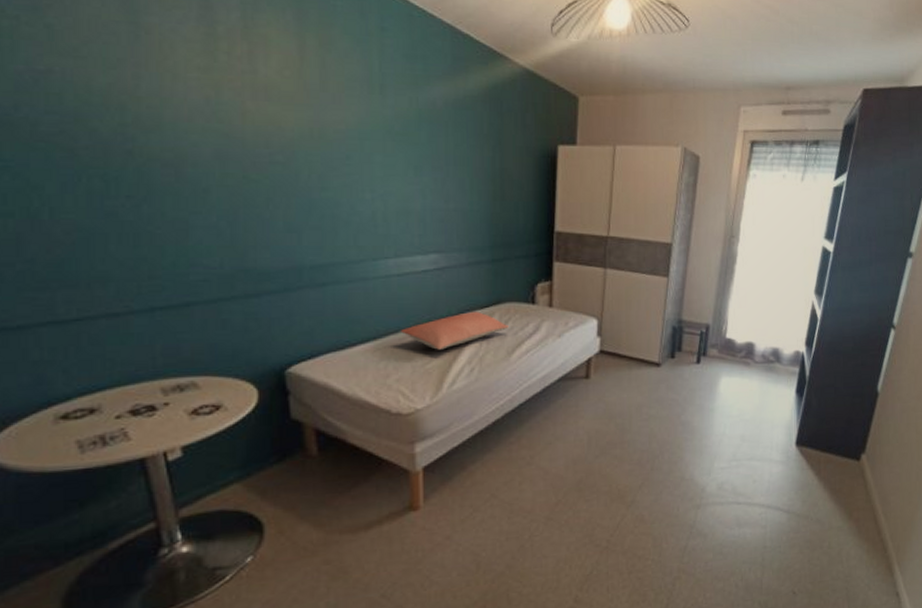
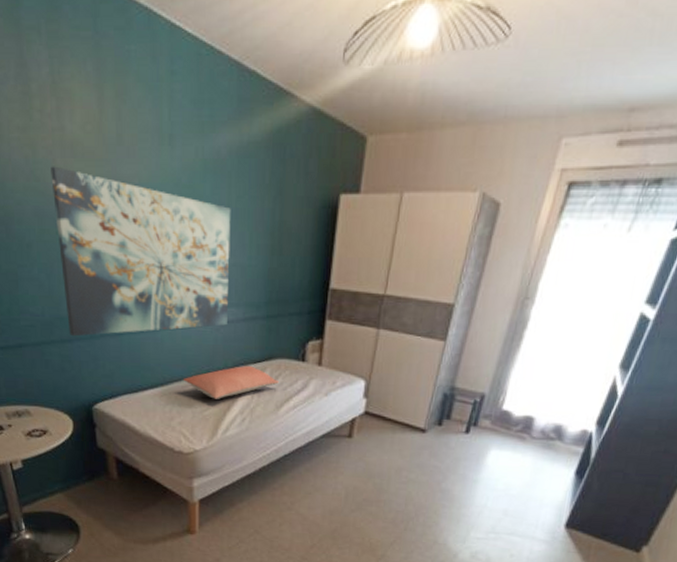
wall art: none [238,108,450,290] -> present [50,166,231,337]

